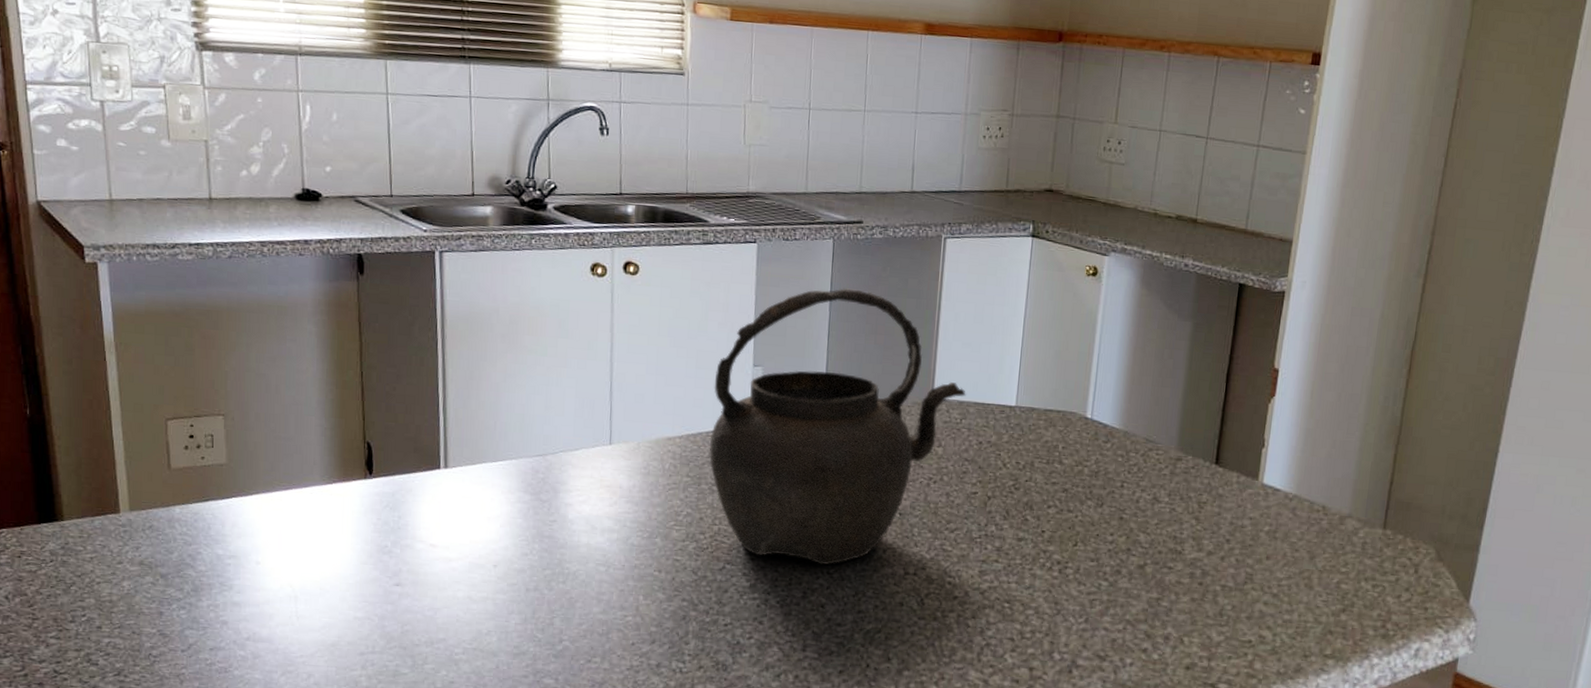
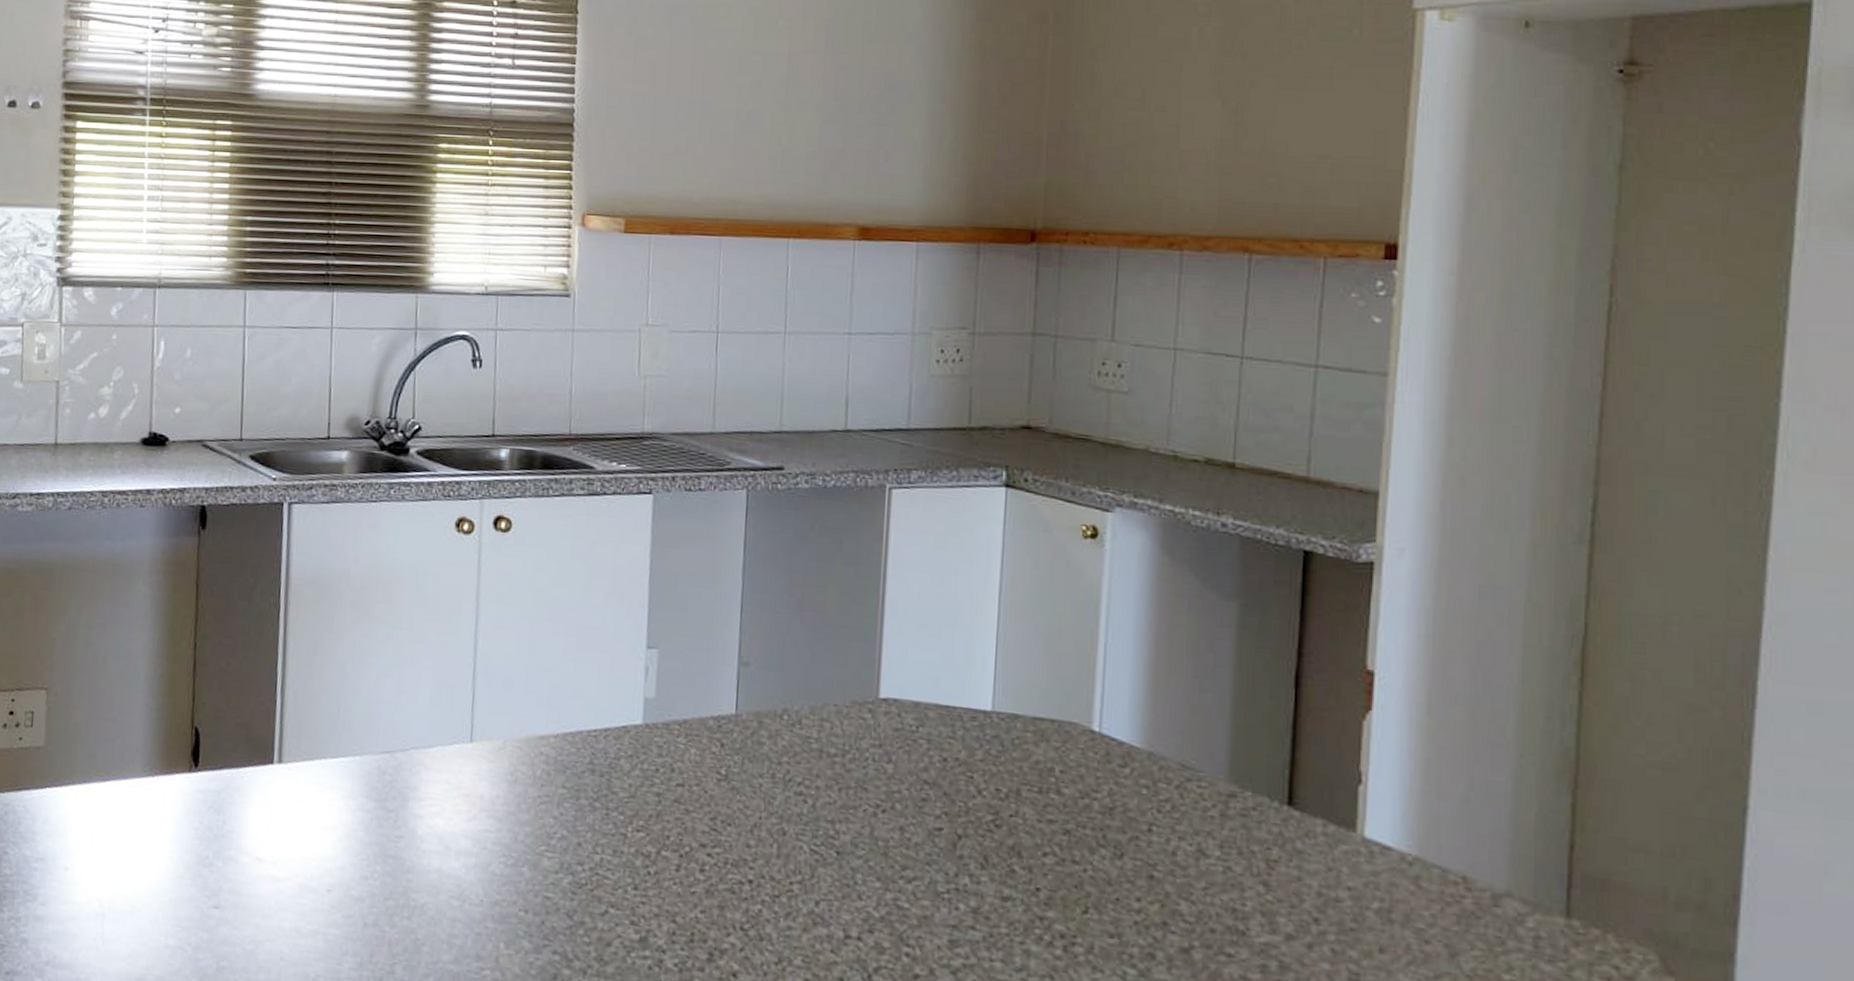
kettle: present [708,288,966,565] -> none [590,551,923,918]

